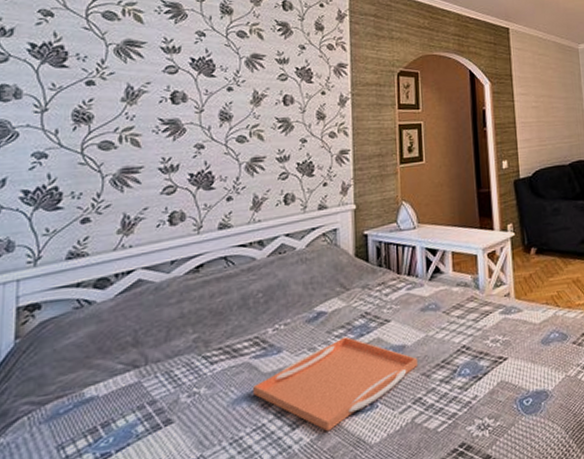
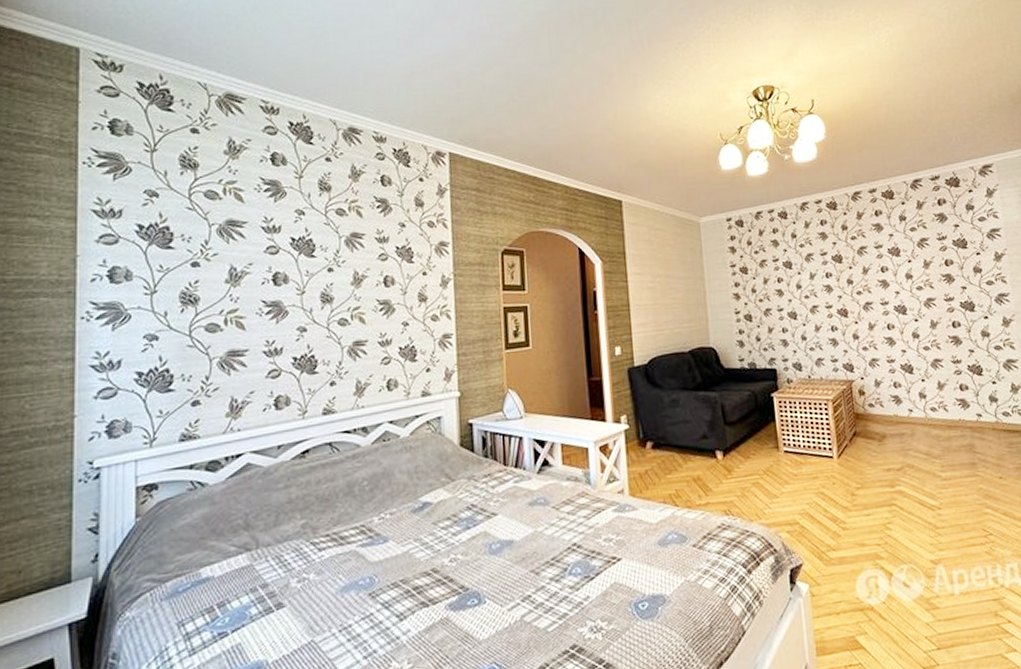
serving tray: present [253,336,417,432] -> none [361,528,526,625]

